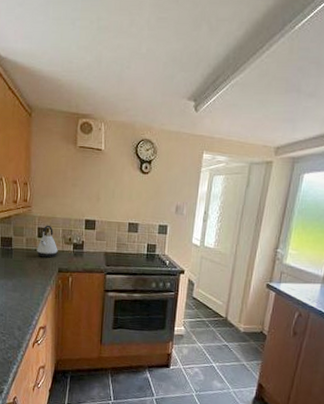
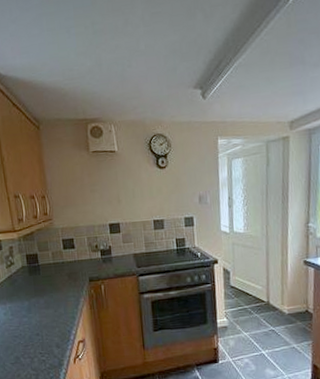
kettle: present [36,225,58,258] -> none [64,235,86,269]

